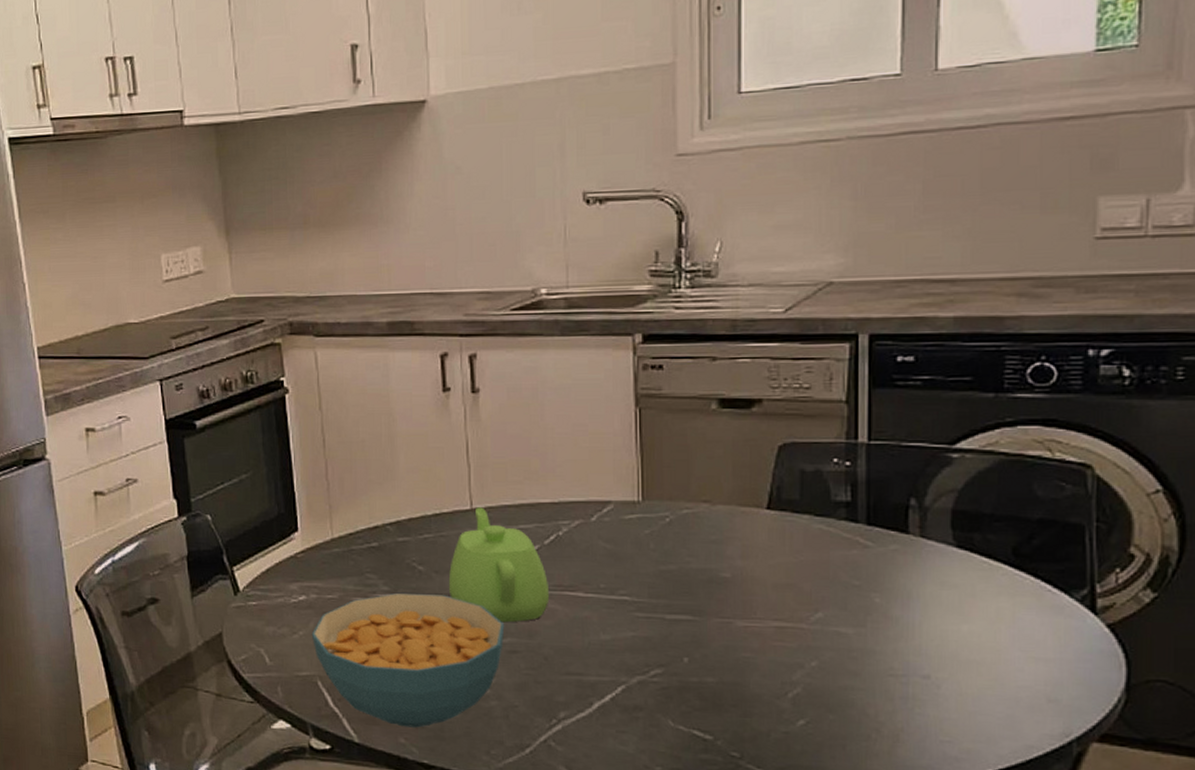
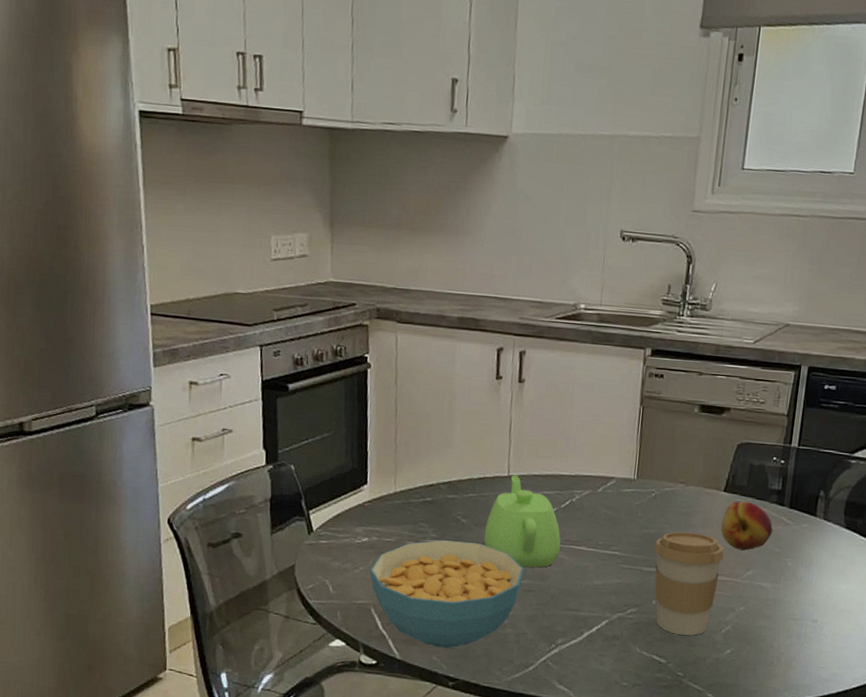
coffee cup: none [676,566,779,703] -> present [653,531,725,636]
fruit: none [768,520,846,586] -> present [720,501,773,551]

